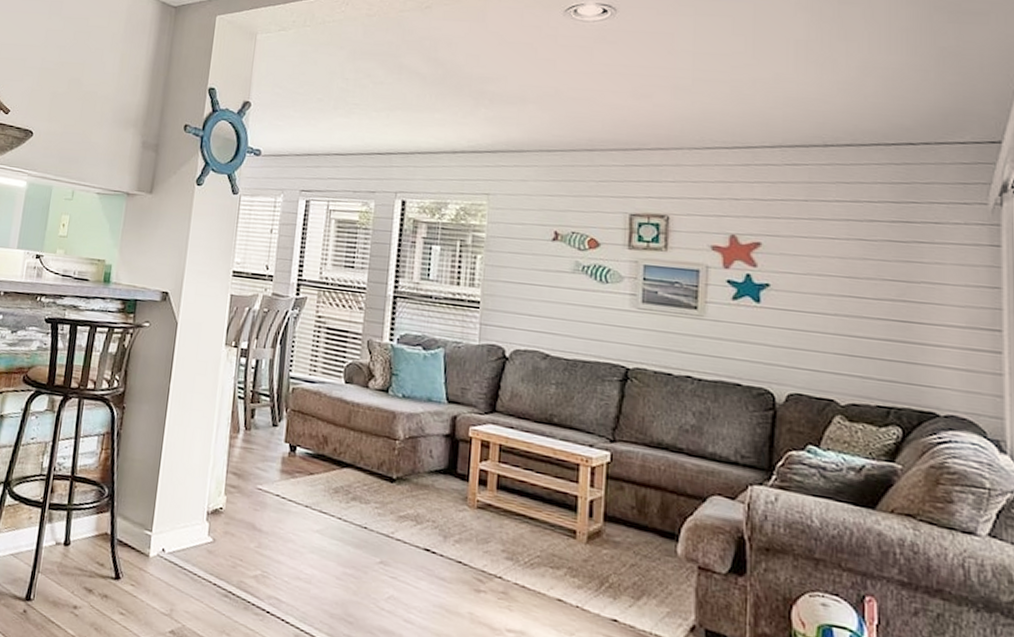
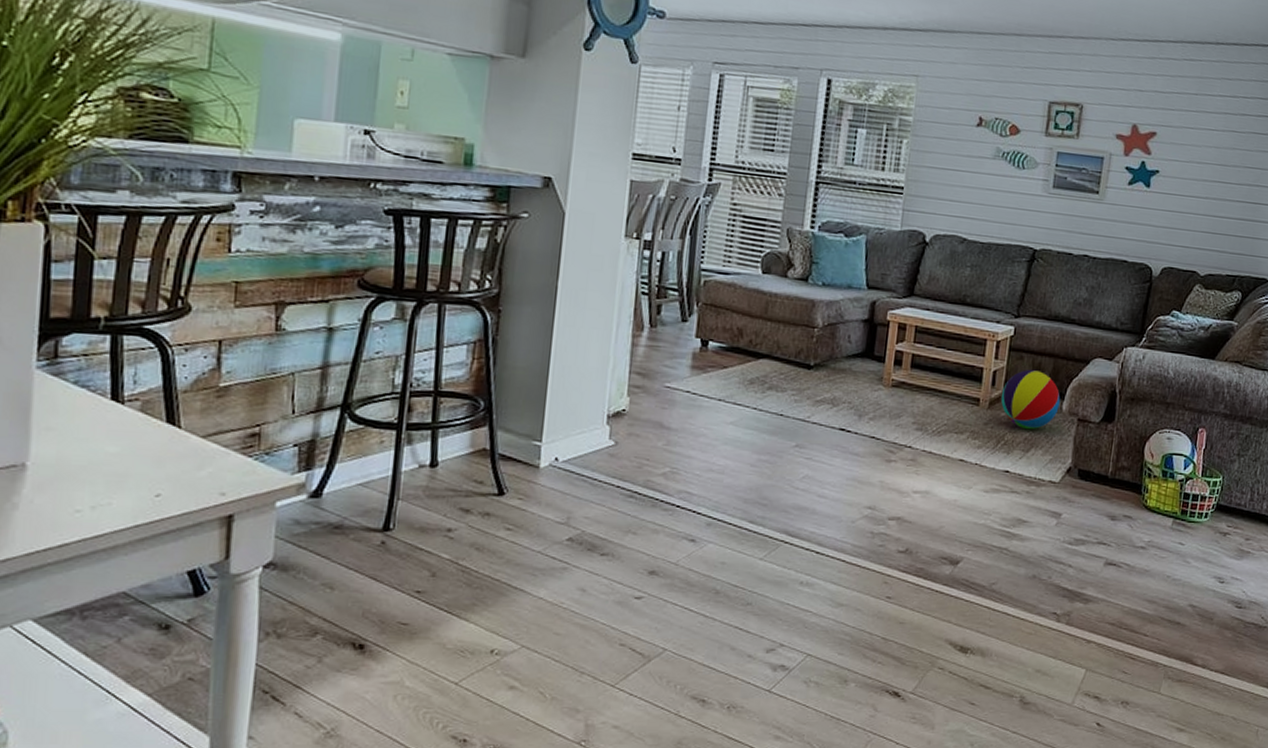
beach ball: none [600,502,673,574] -> present [1001,370,1060,430]

